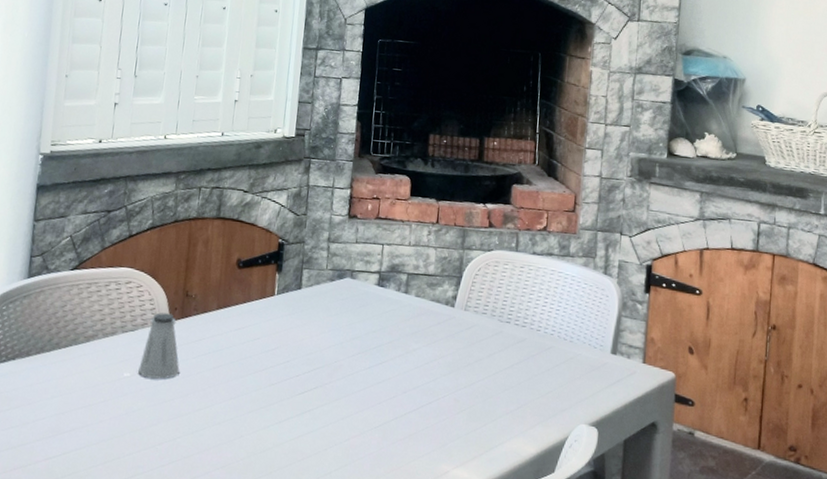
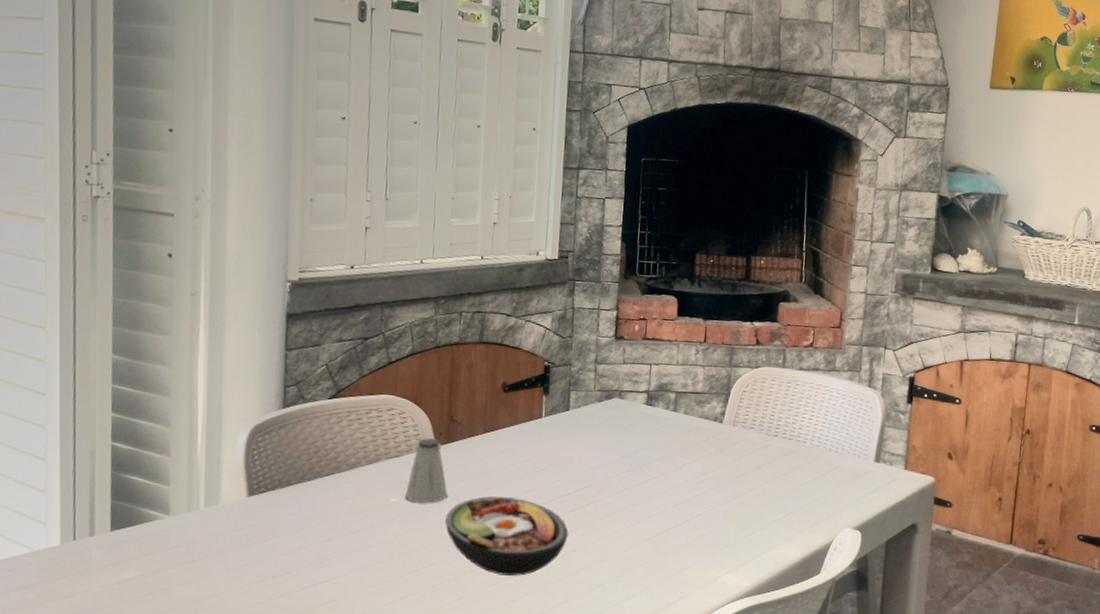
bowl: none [176,374,297,460] -> present [445,496,569,576]

